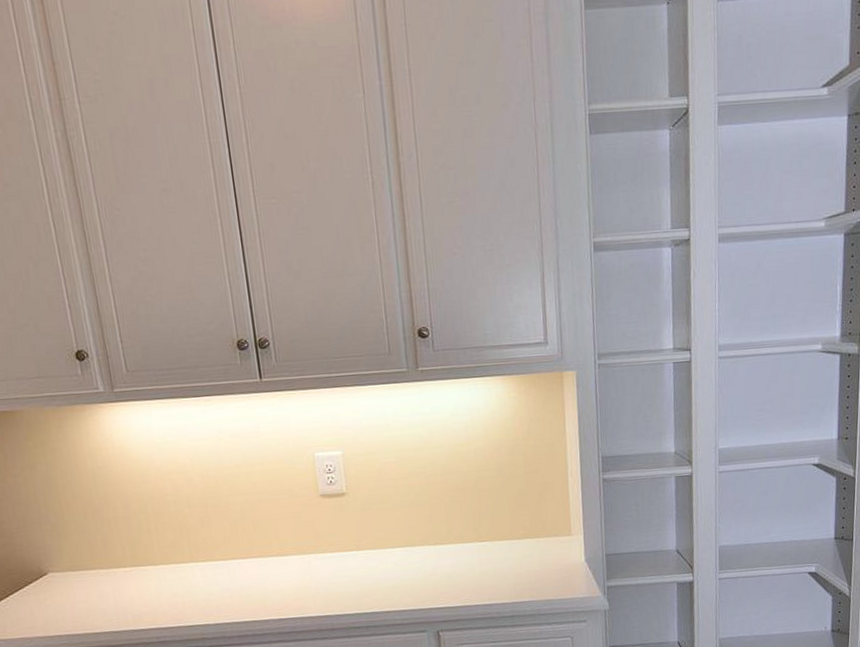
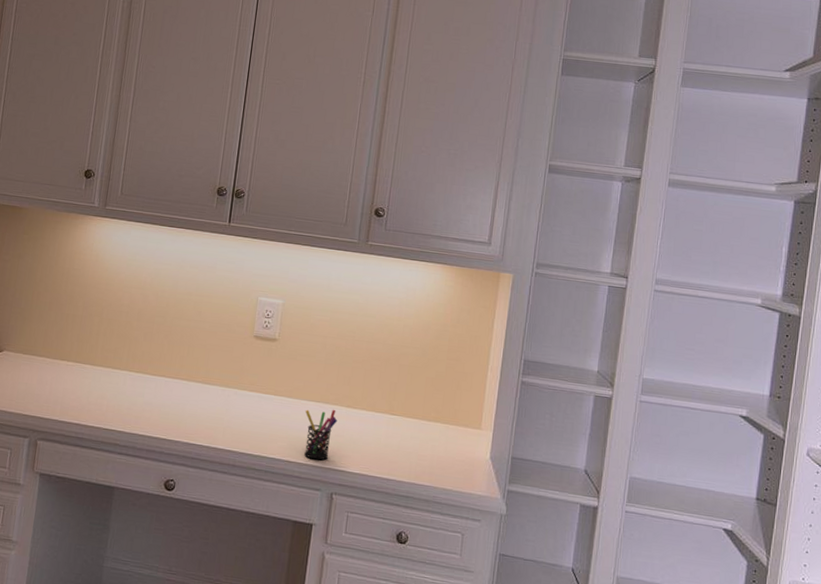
pen holder: none [392,550,428,604] -> present [304,409,338,460]

